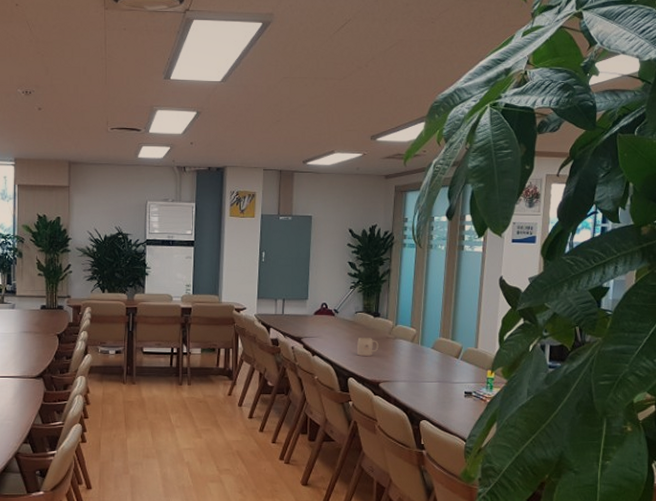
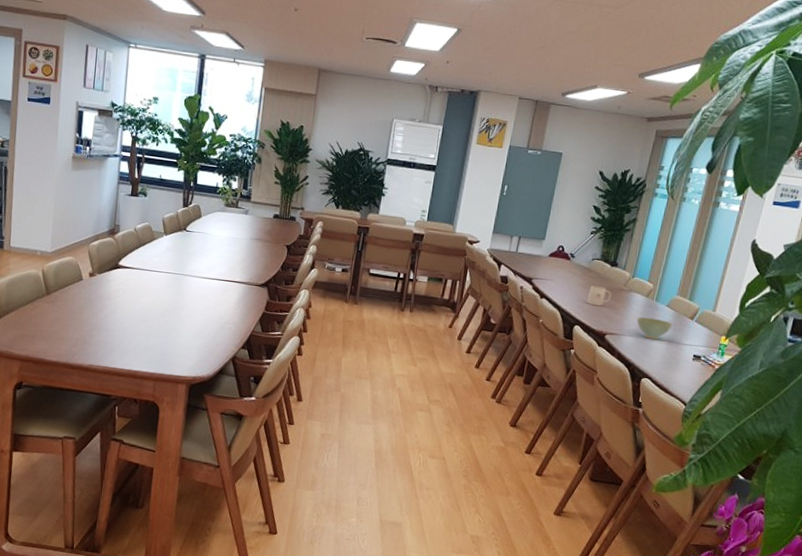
bowl: none [406,361,441,382] -> present [636,316,673,340]

